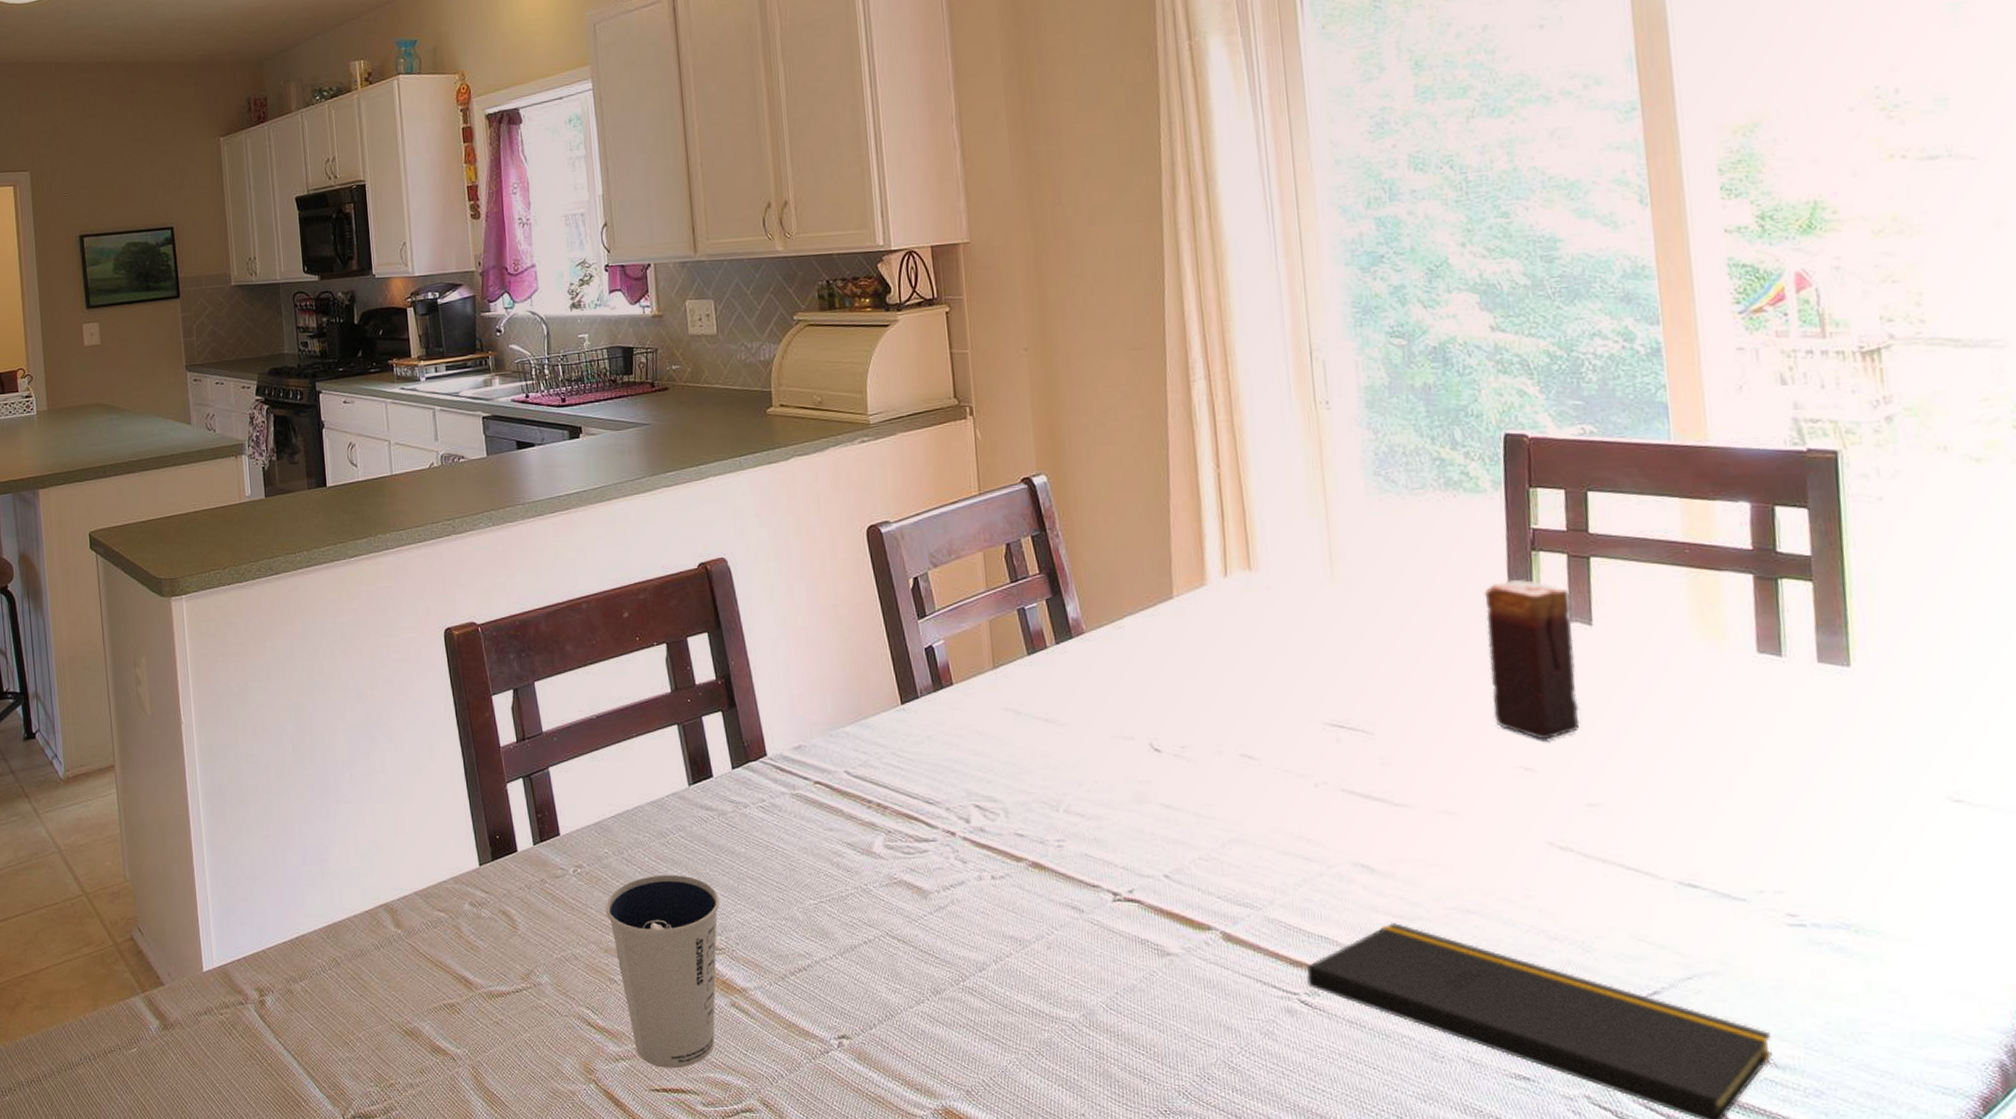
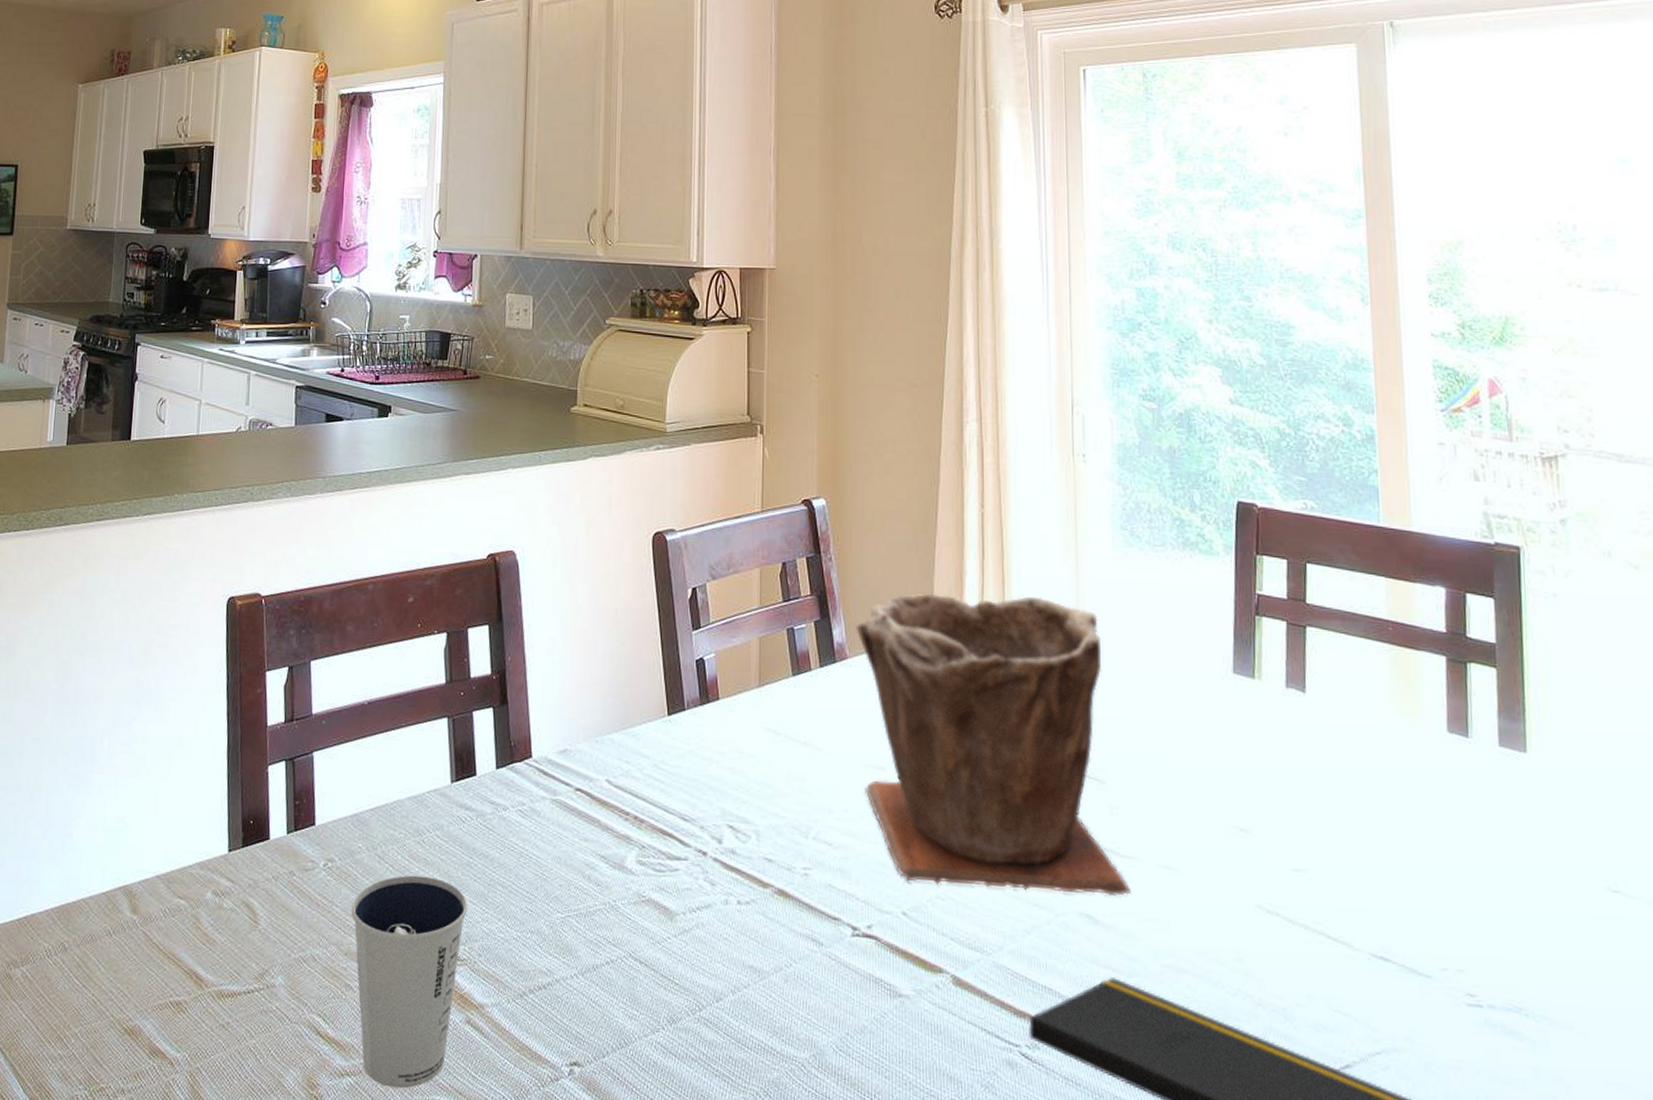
plant pot: none [1090,553,1409,846] -> present [856,593,1132,896]
candle: present [1484,580,1580,740] -> none [1212,642,1291,802]

